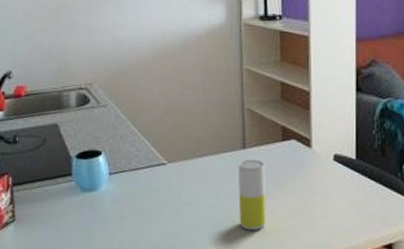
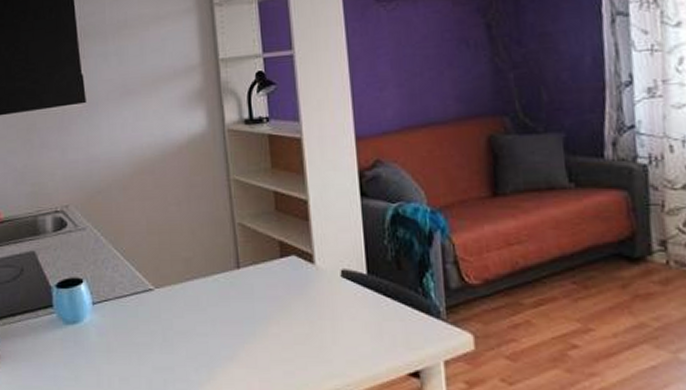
beverage can: present [238,159,266,231] -> none [233,280,269,362]

